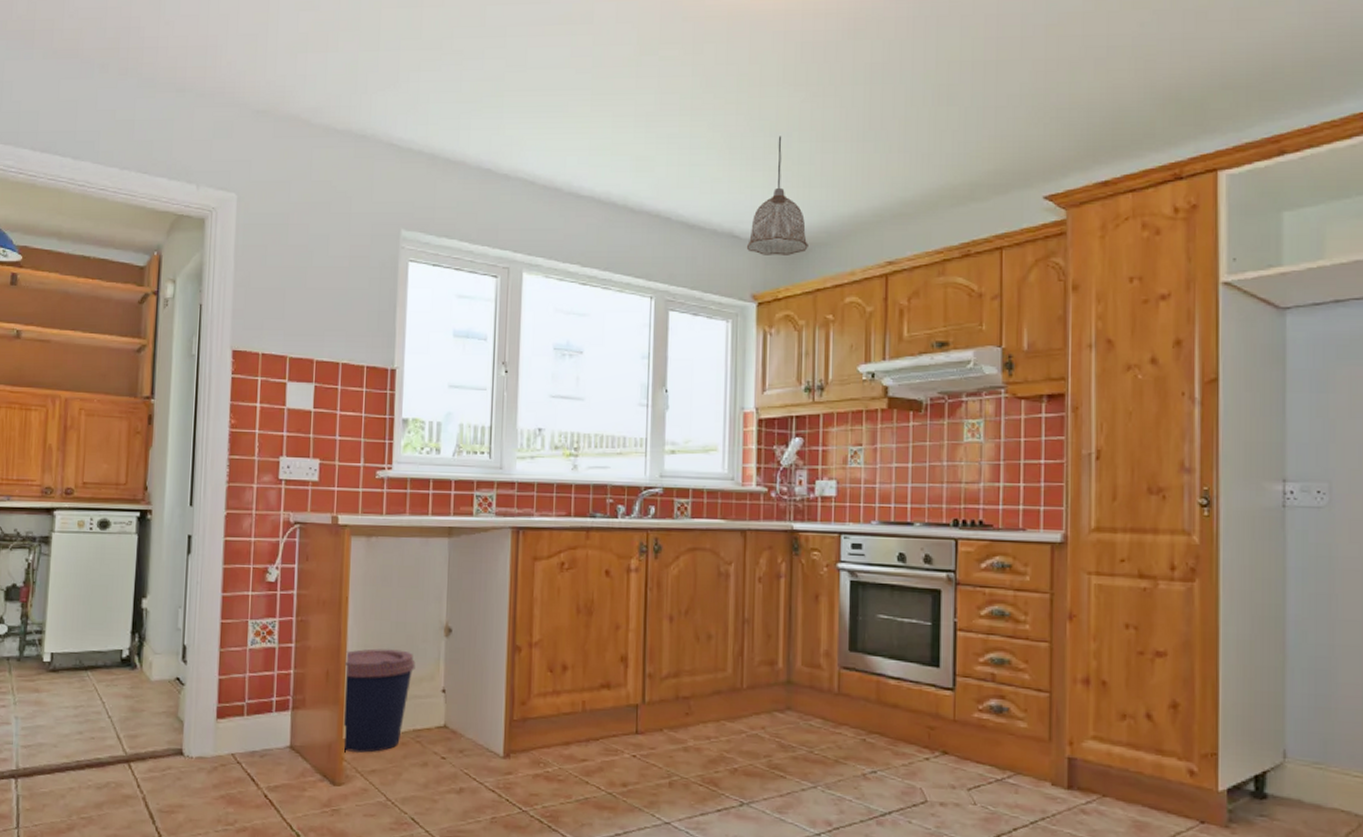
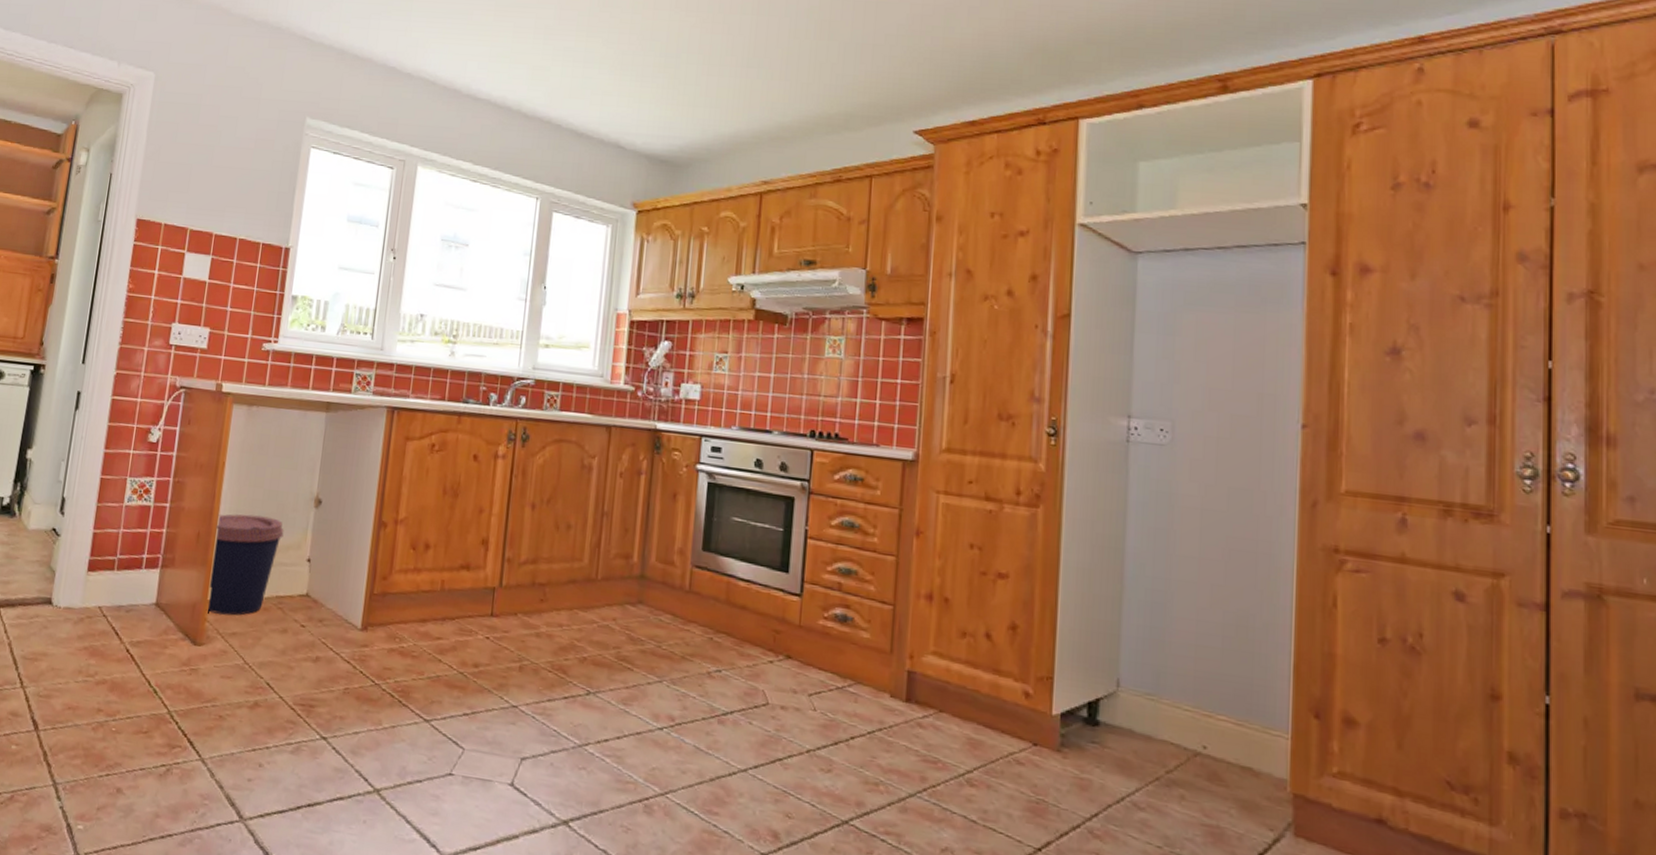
pendant lamp: present [746,136,808,255] -> none [630,57,689,169]

